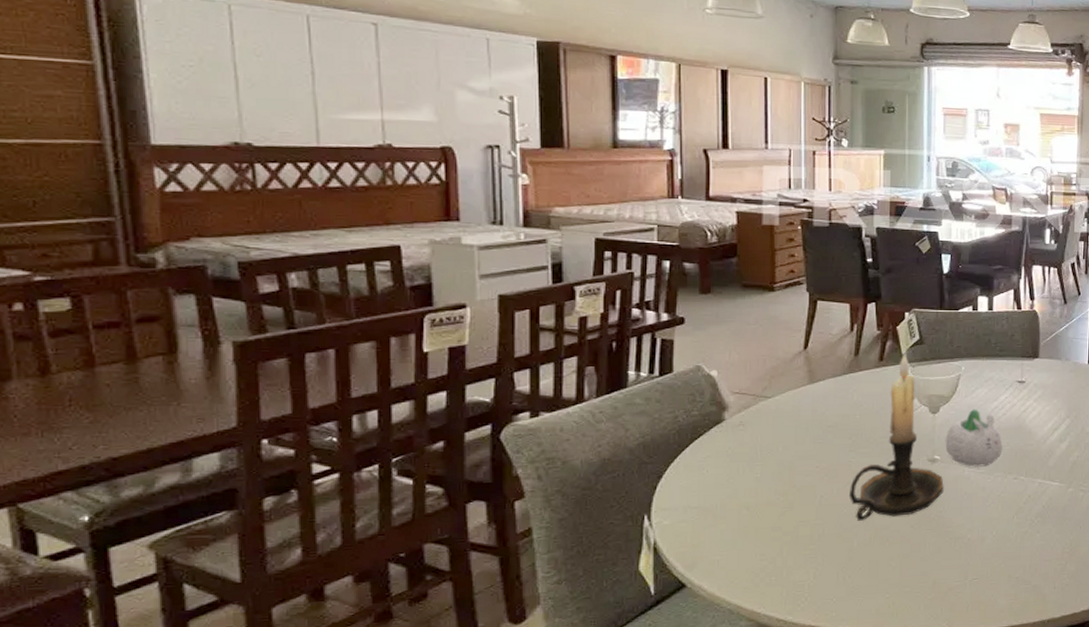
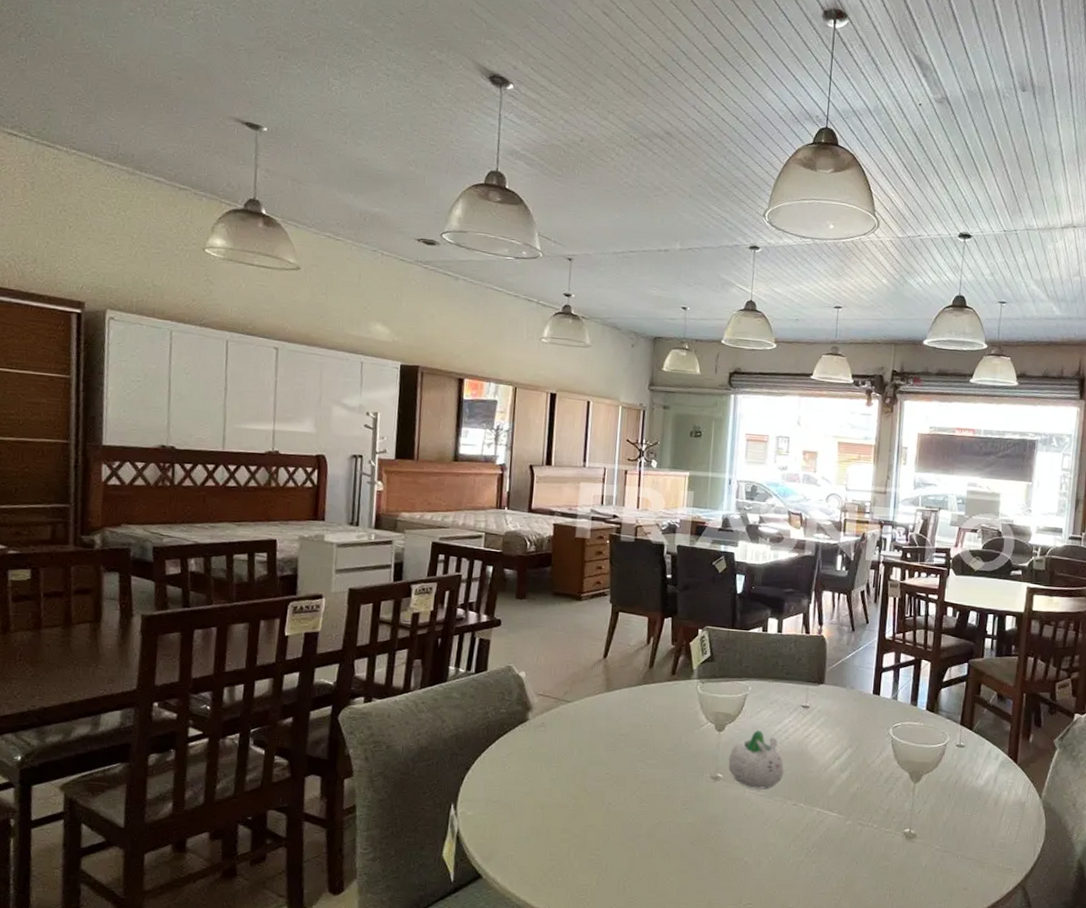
candle holder: present [848,354,944,521] -> none [634,670,725,832]

